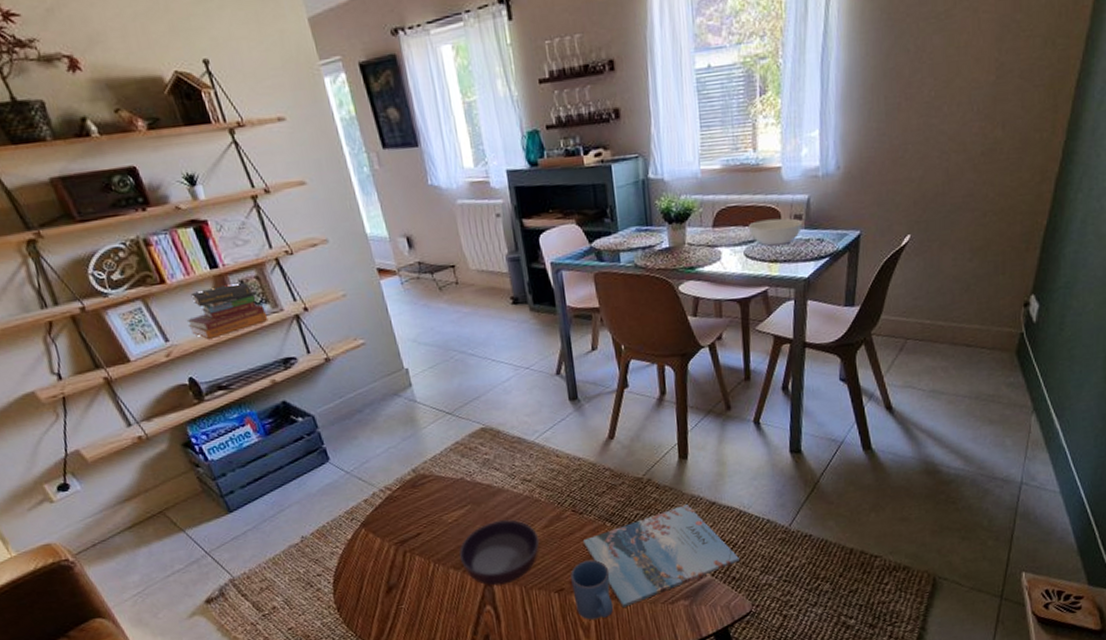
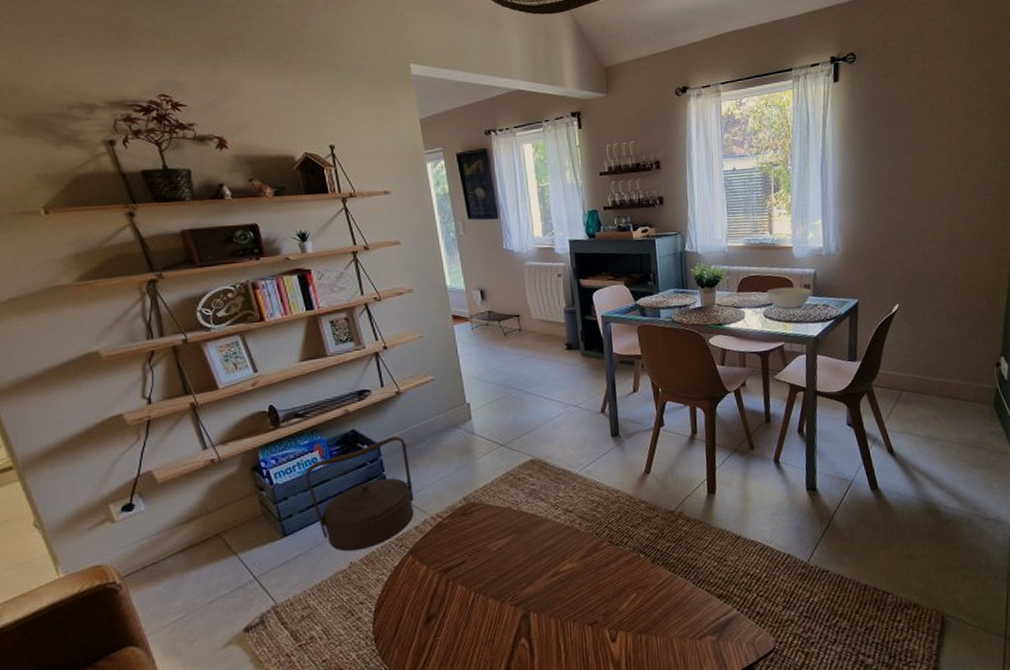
books: present [187,282,269,339] -> none [278,322,351,371]
basket: none [240,406,362,526] -> present [306,436,414,552]
bowl: present [459,519,540,587] -> none [499,549,577,618]
mug: present [570,559,614,621] -> none [604,591,644,656]
magazine: present [582,504,740,607] -> none [617,538,763,642]

